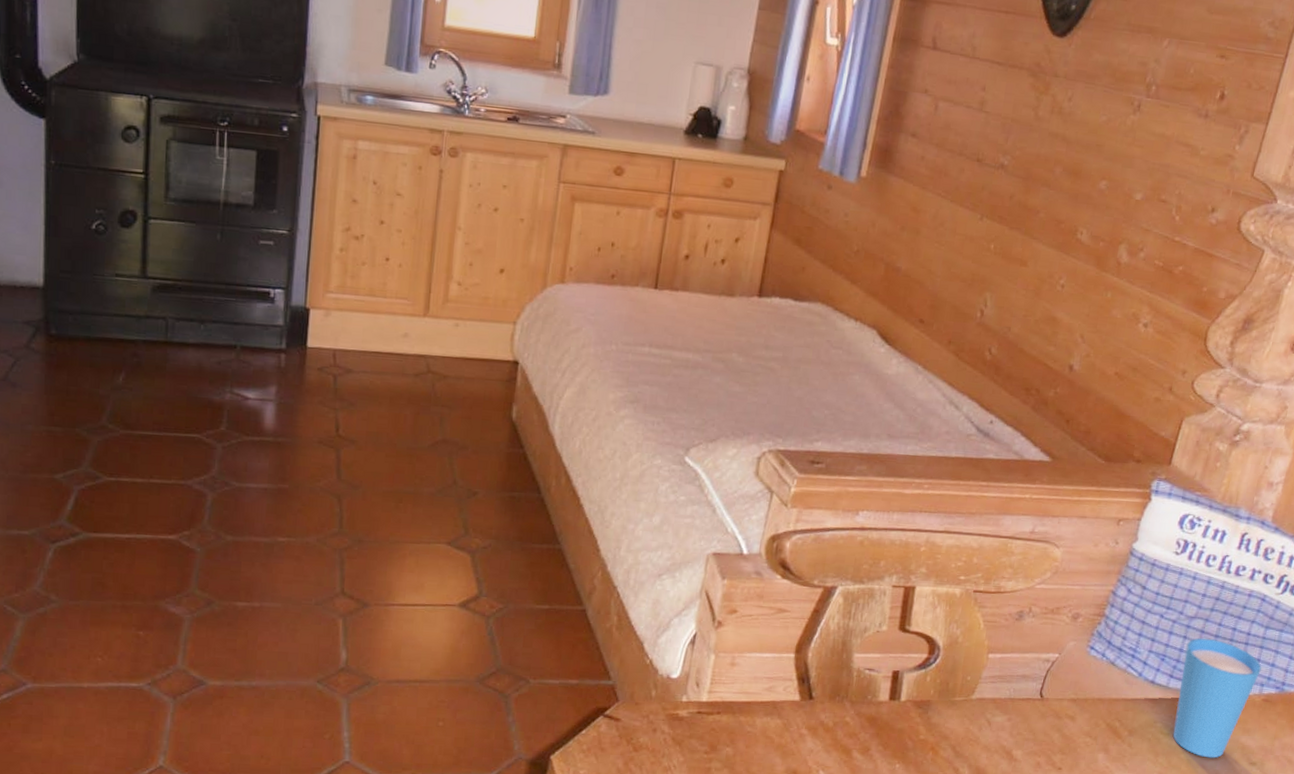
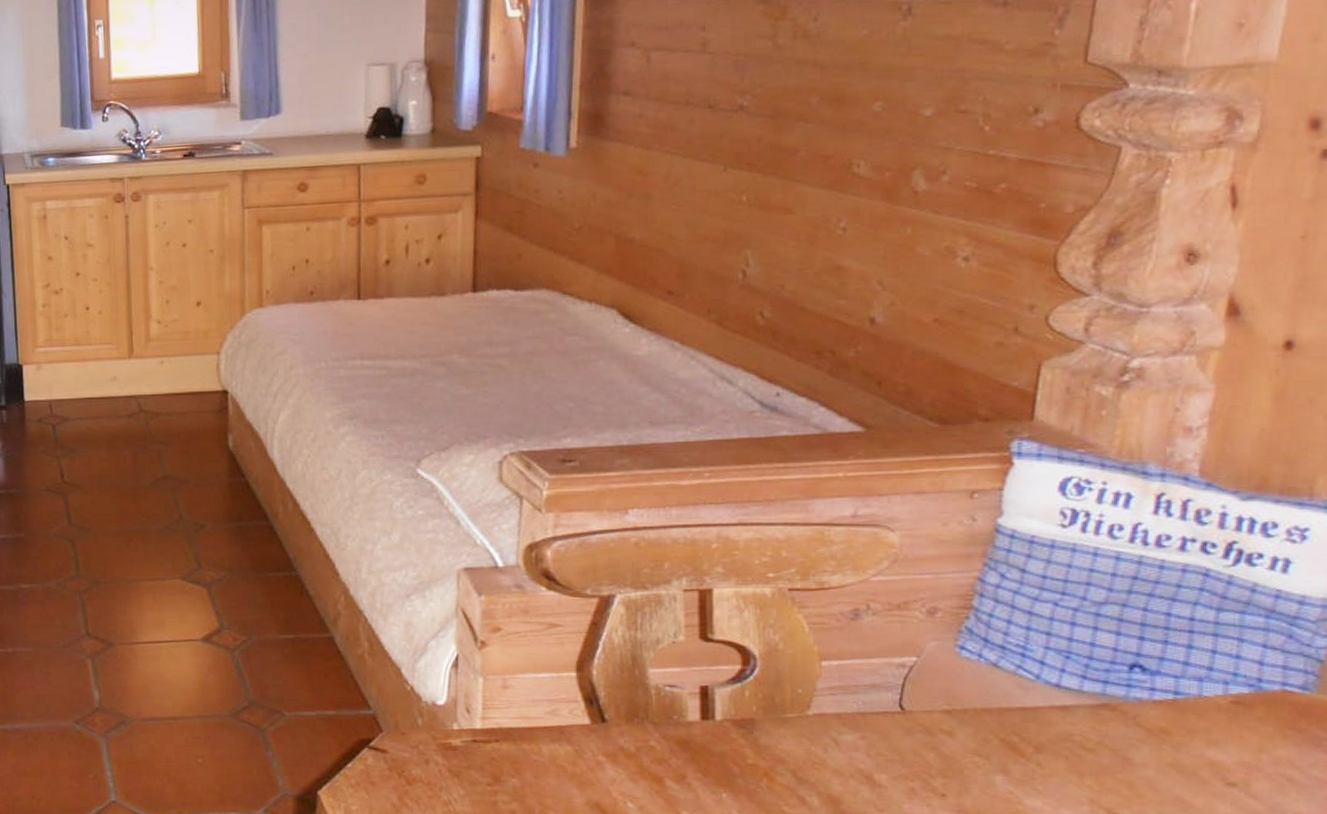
cup: present [1172,638,1262,758] -> none [1099,628,1221,779]

